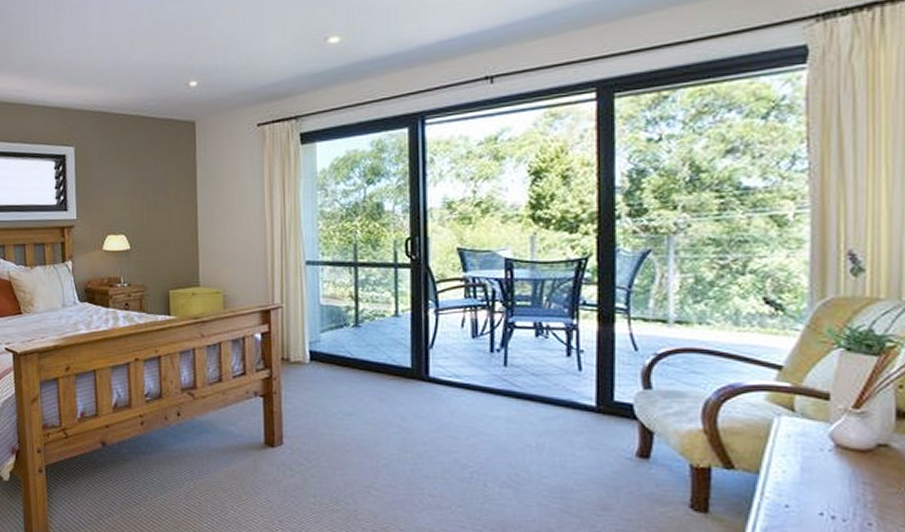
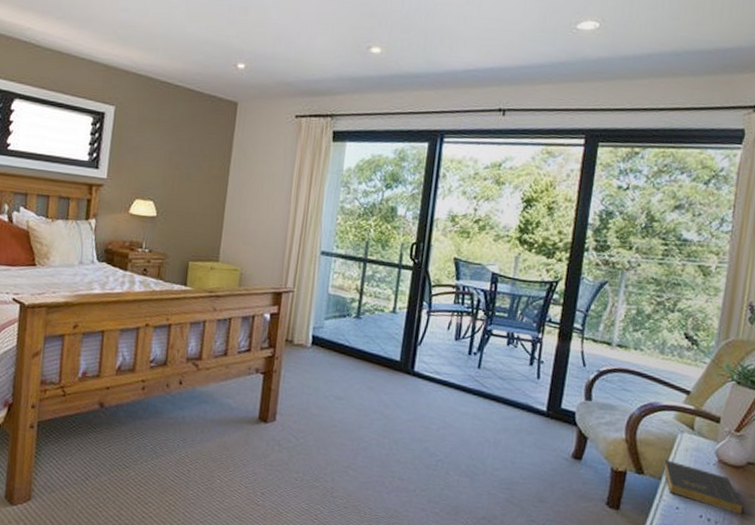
book: none [760,450,881,509] -> present [663,460,744,515]

